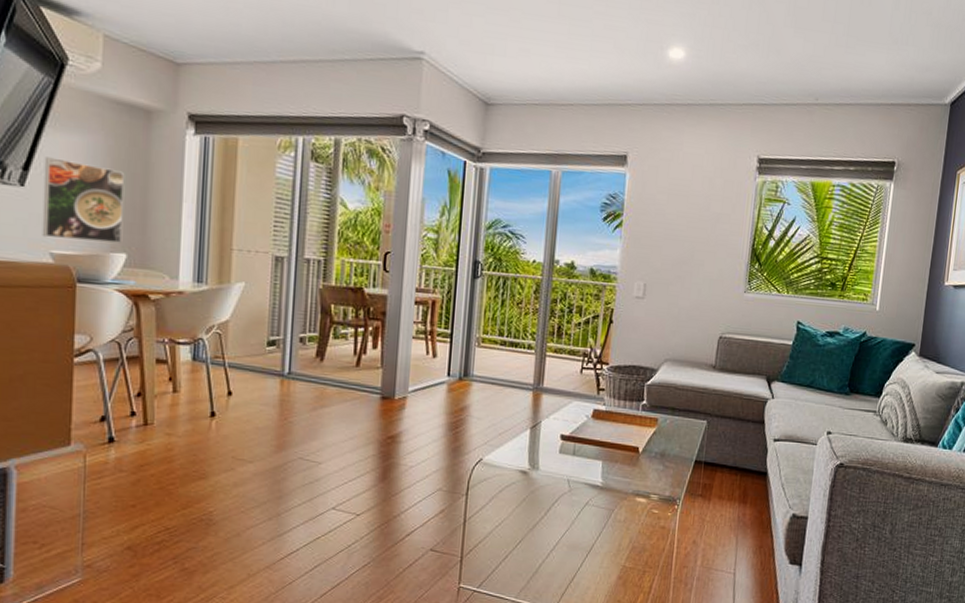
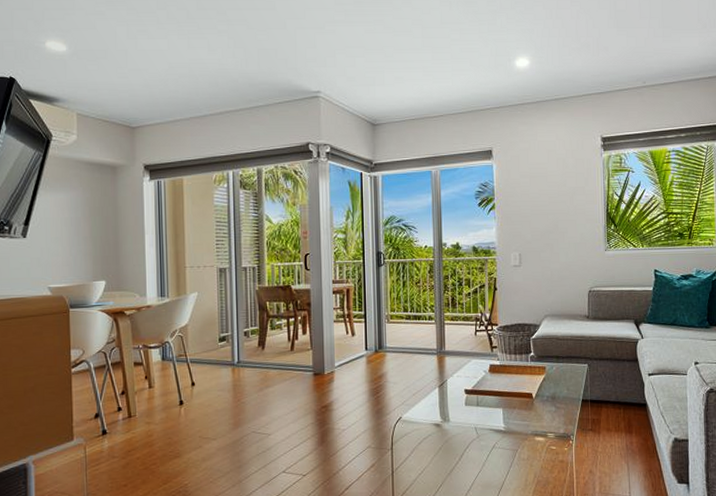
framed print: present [42,157,124,243] -> none [40,213,102,276]

